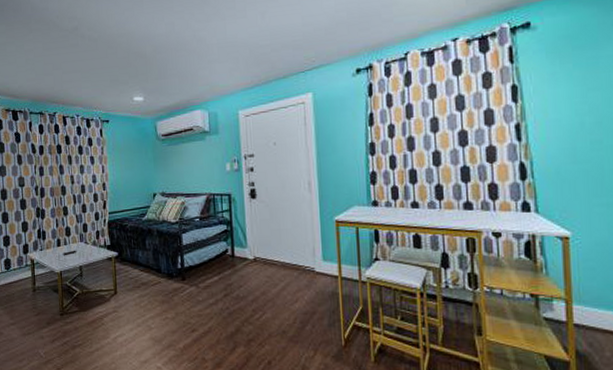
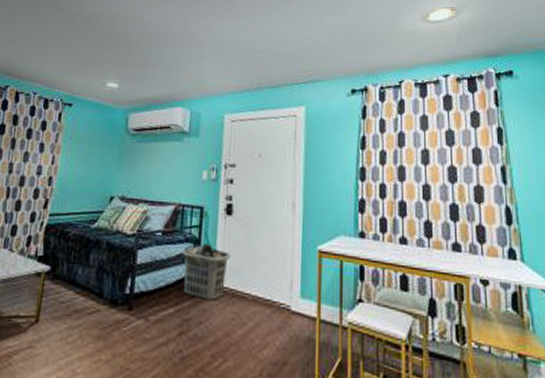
clothes hamper: none [218,224,260,269] -> present [182,243,232,301]

